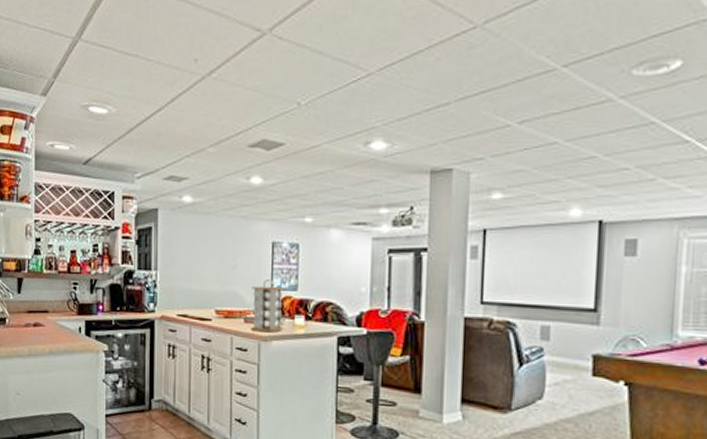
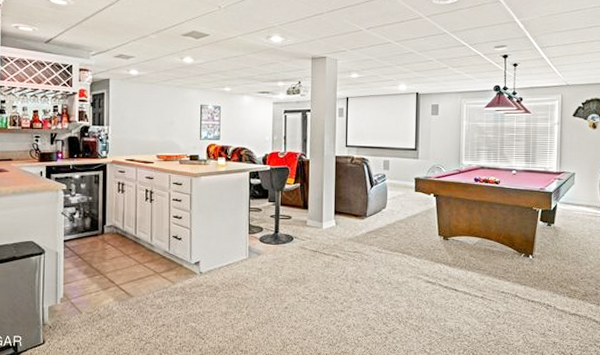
spice rack: present [251,280,285,333] -> none [185,132,210,171]

